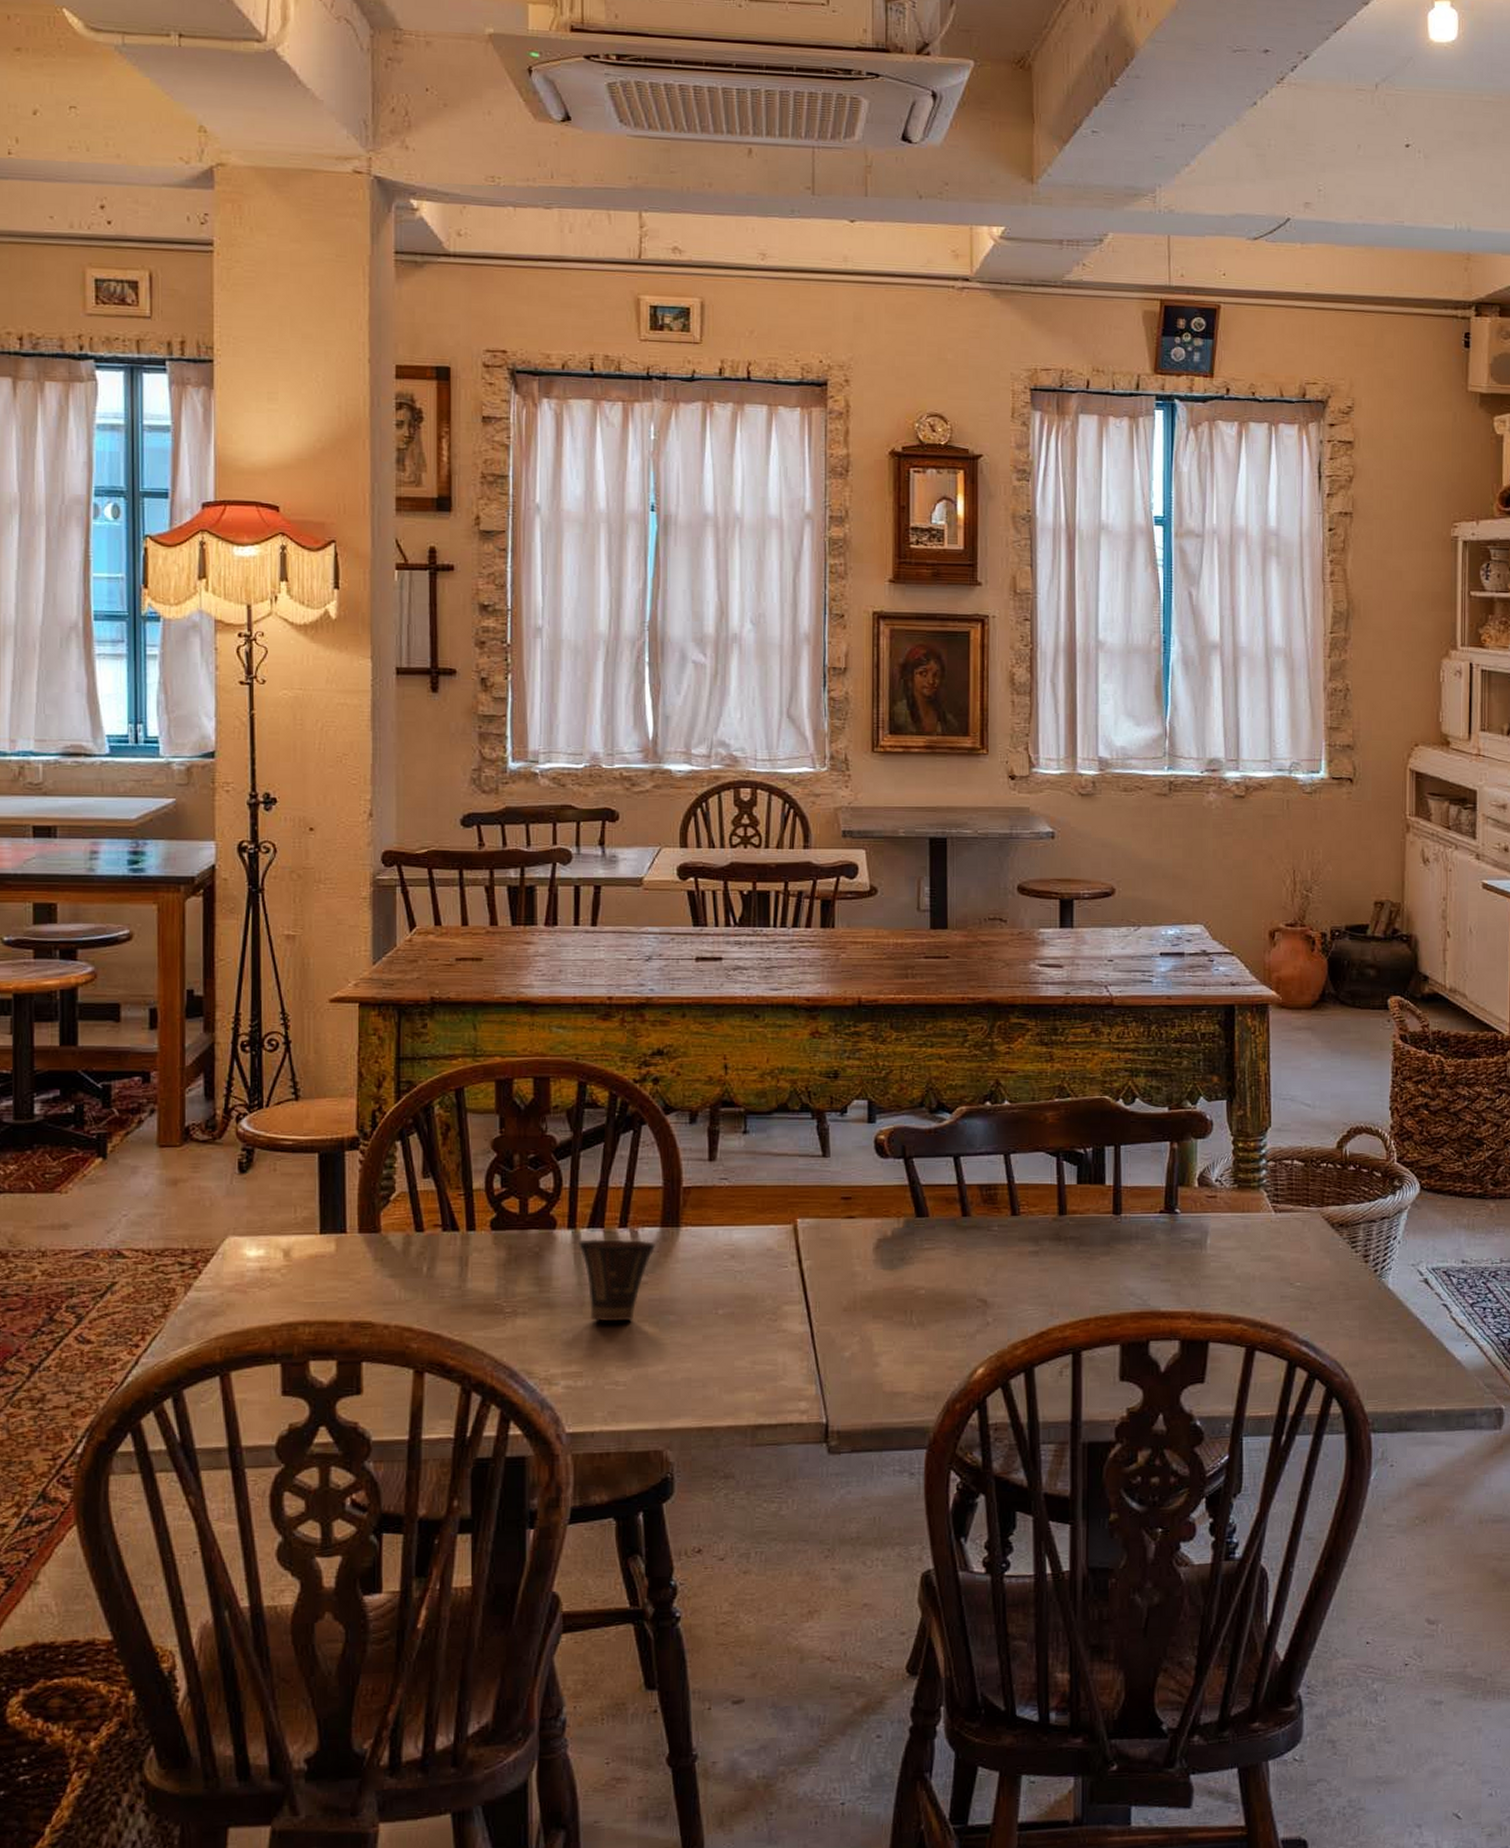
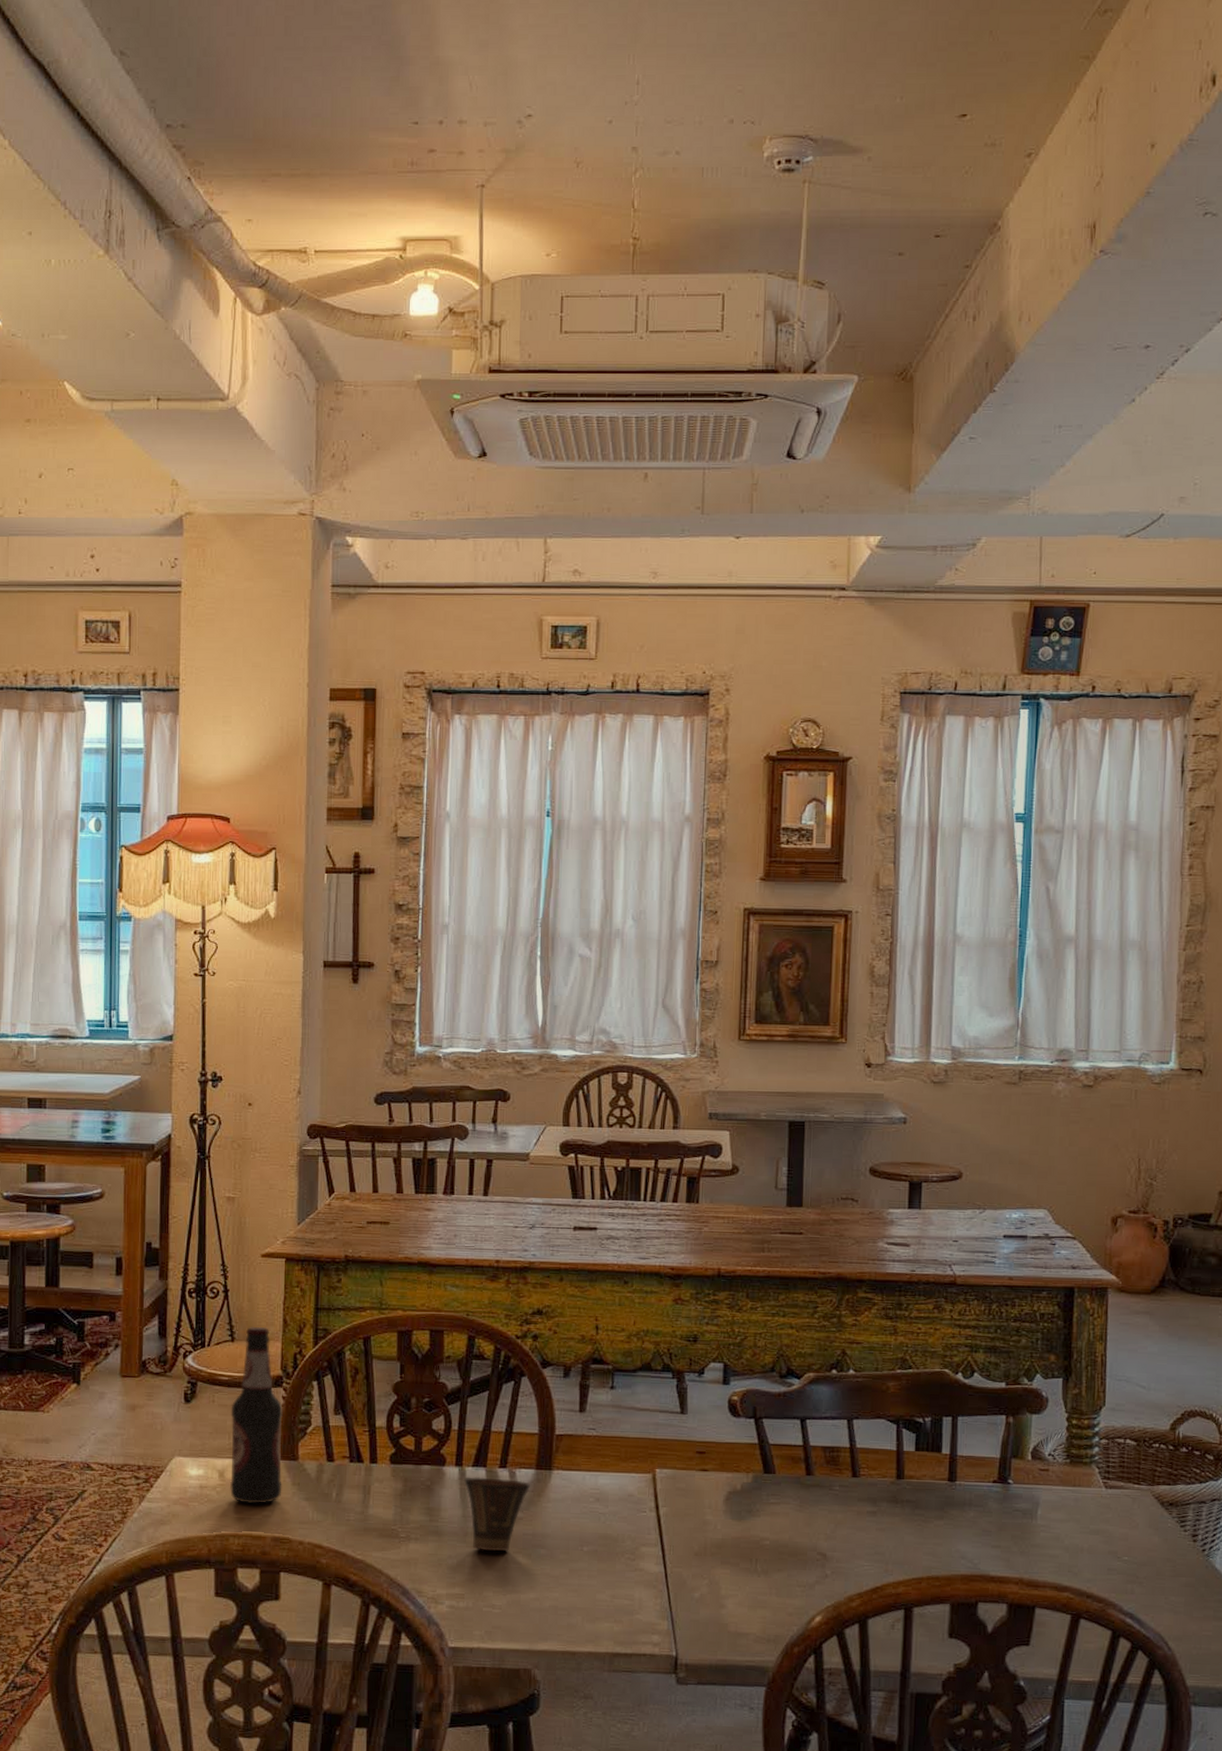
bottle: none [296,1081,362,1286] -> present [230,1326,284,1504]

